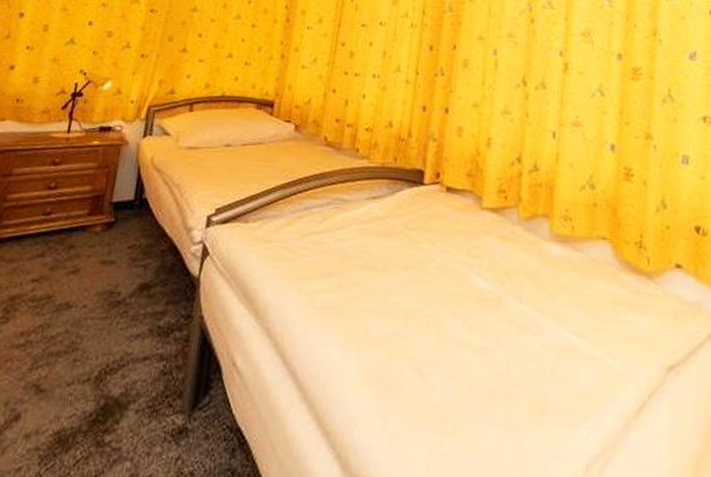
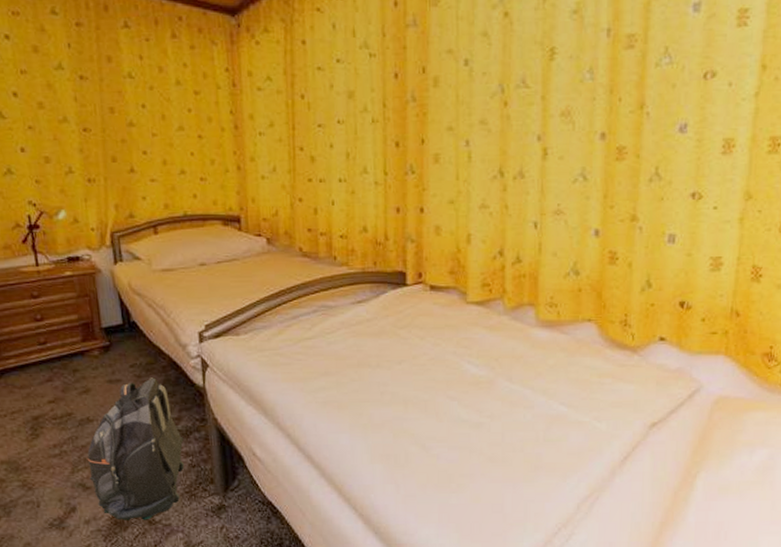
backpack: none [46,262,163,440] -> present [86,377,185,520]

